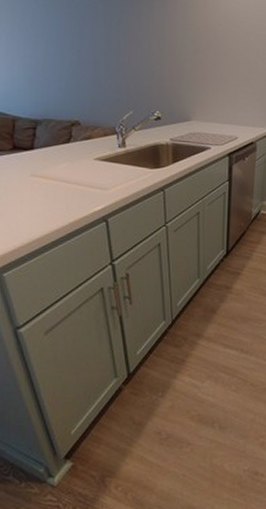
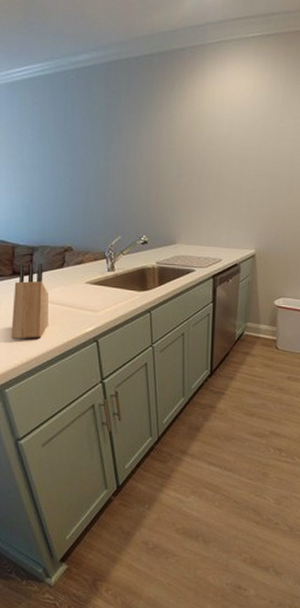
knife block: none [10,137,53,219] -> present [11,263,48,339]

